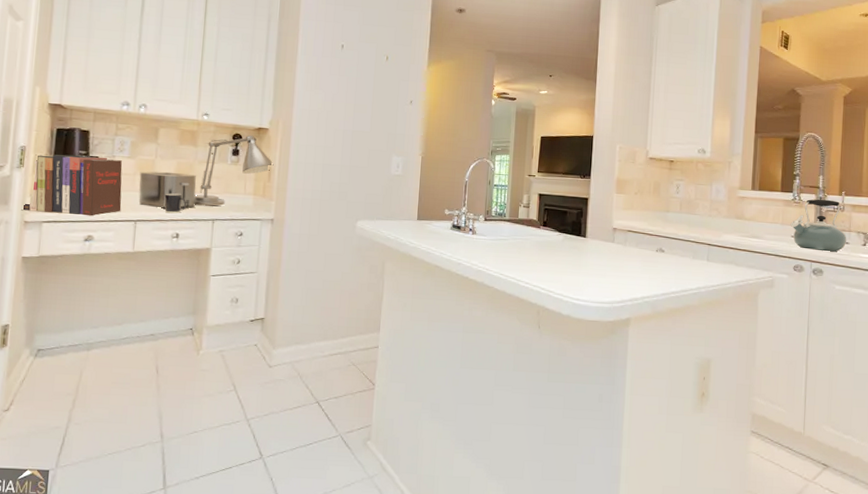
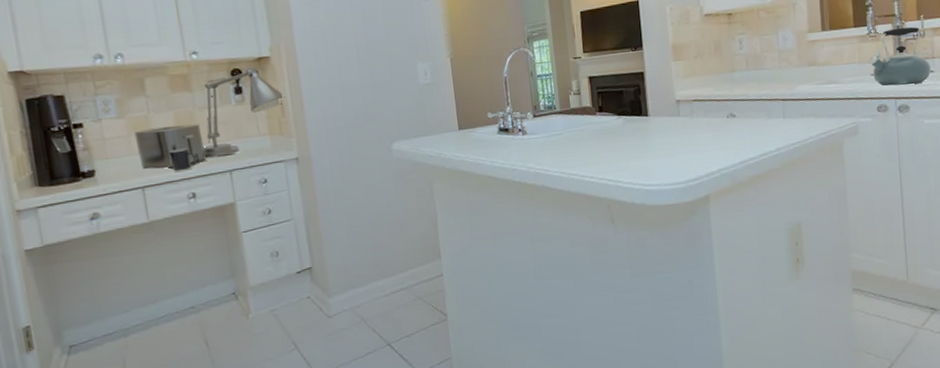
books: present [21,154,123,216] -> none [9,122,124,199]

